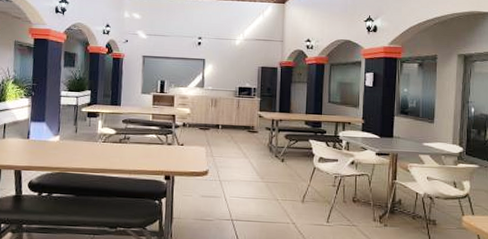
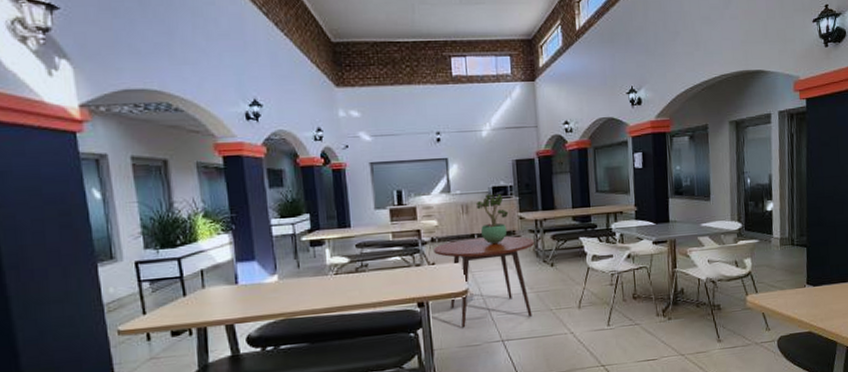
dining table: none [184,127,270,203] -> present [434,236,535,328]
potted plant: none [224,93,250,136] -> present [477,194,509,245]

